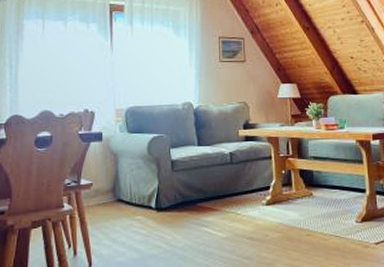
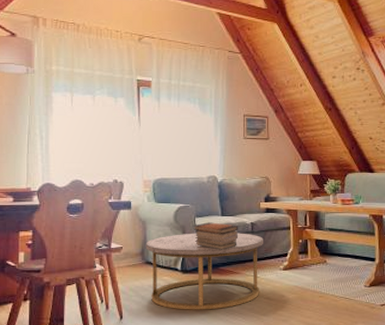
coffee table: none [117,164,243,255] -> present [145,233,263,310]
book stack: none [168,153,217,184] -> present [193,222,239,250]

